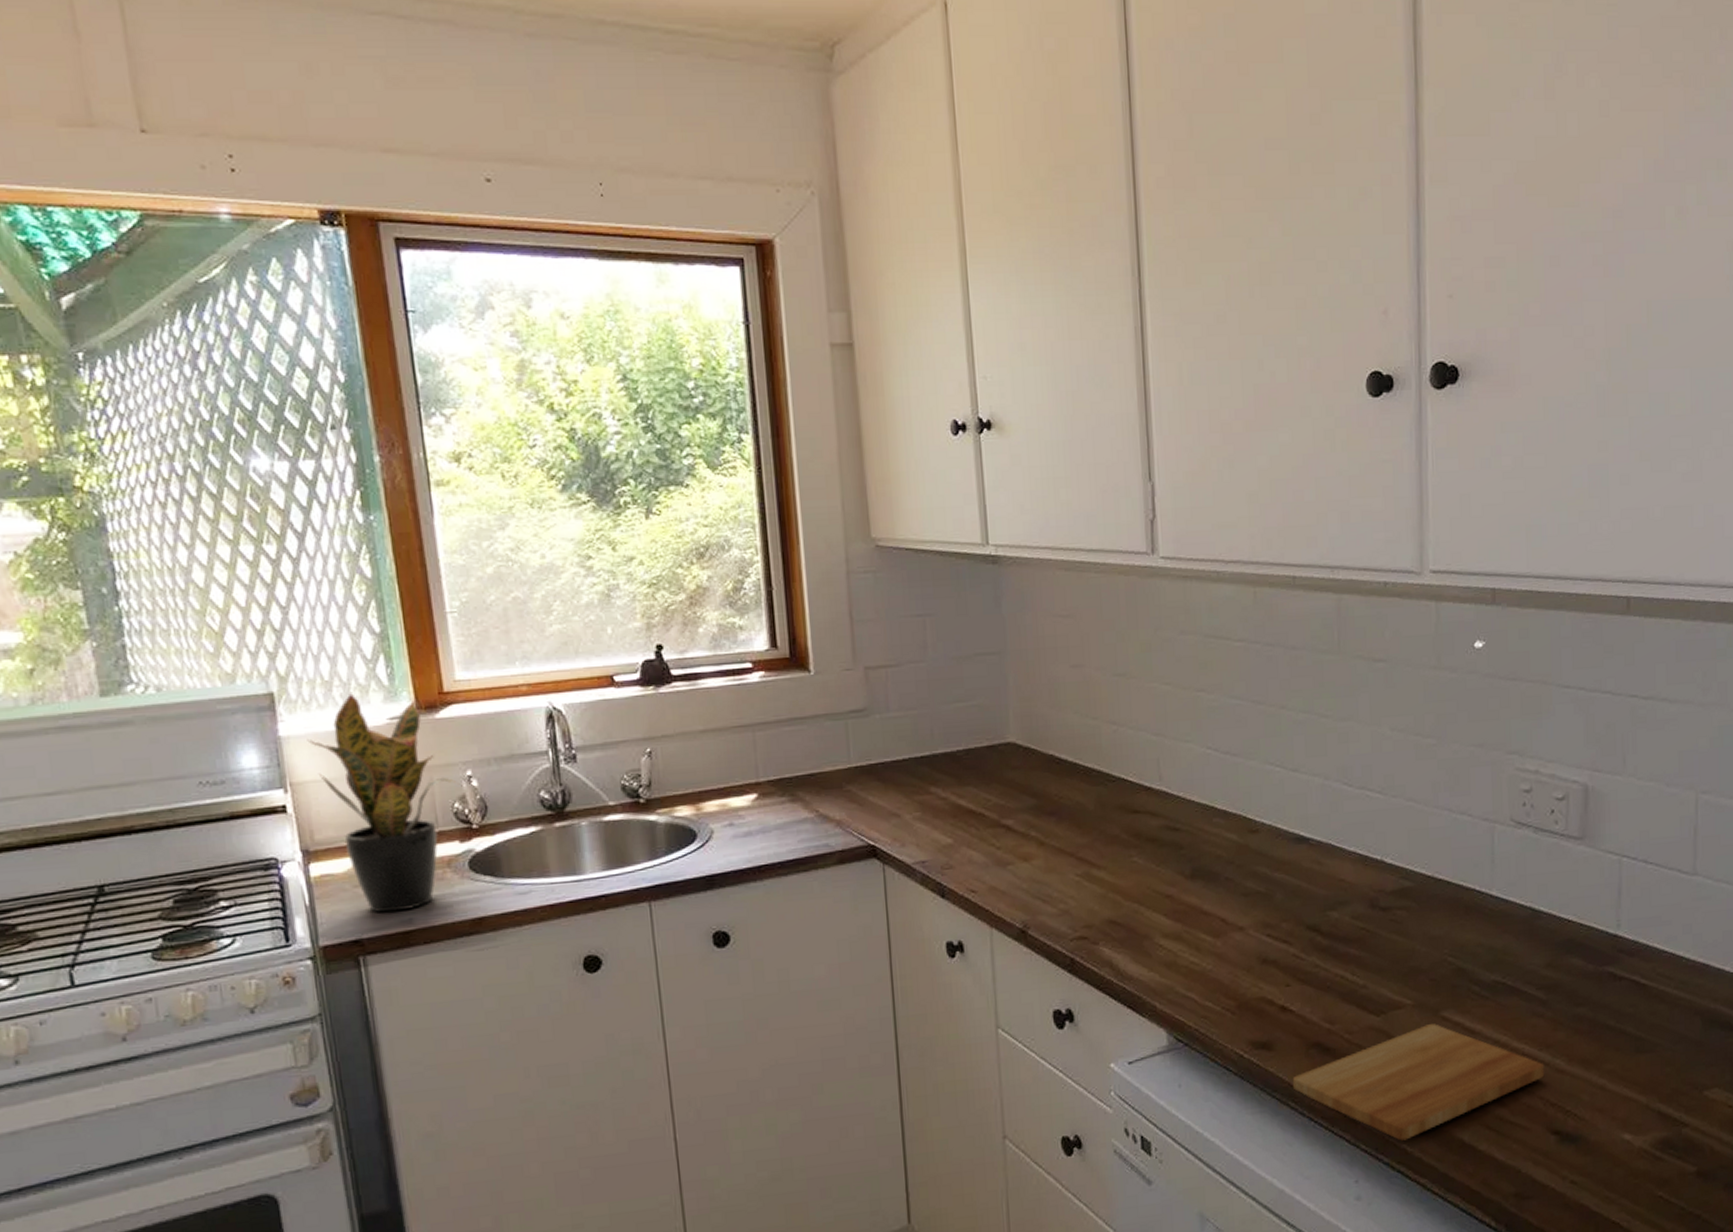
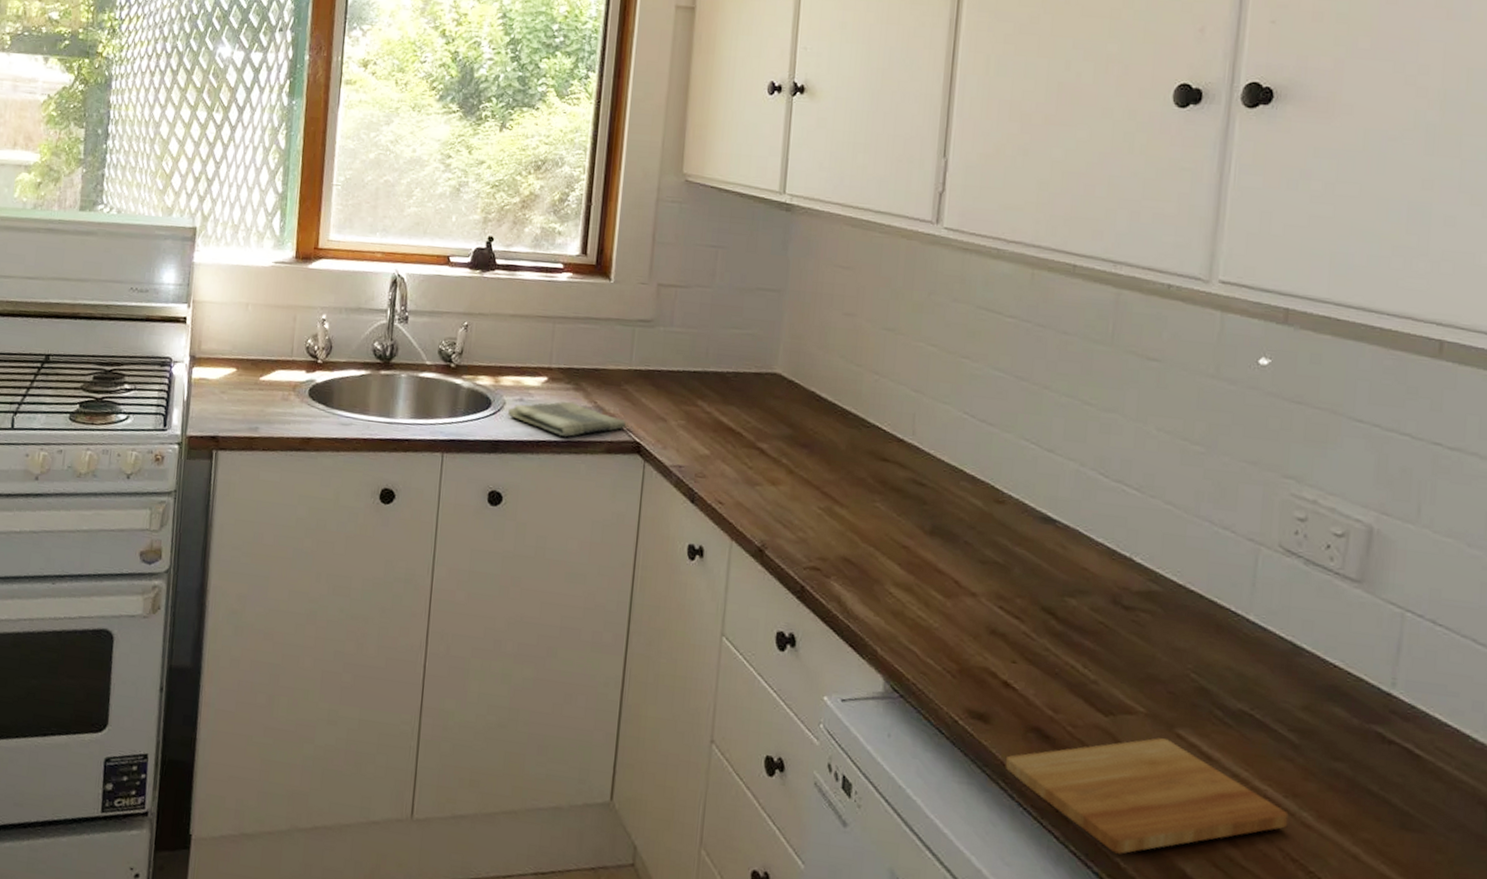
potted plant: present [307,692,459,913] -> none [212,236,315,420]
dish towel: none [717,815,857,856] -> present [507,401,627,438]

